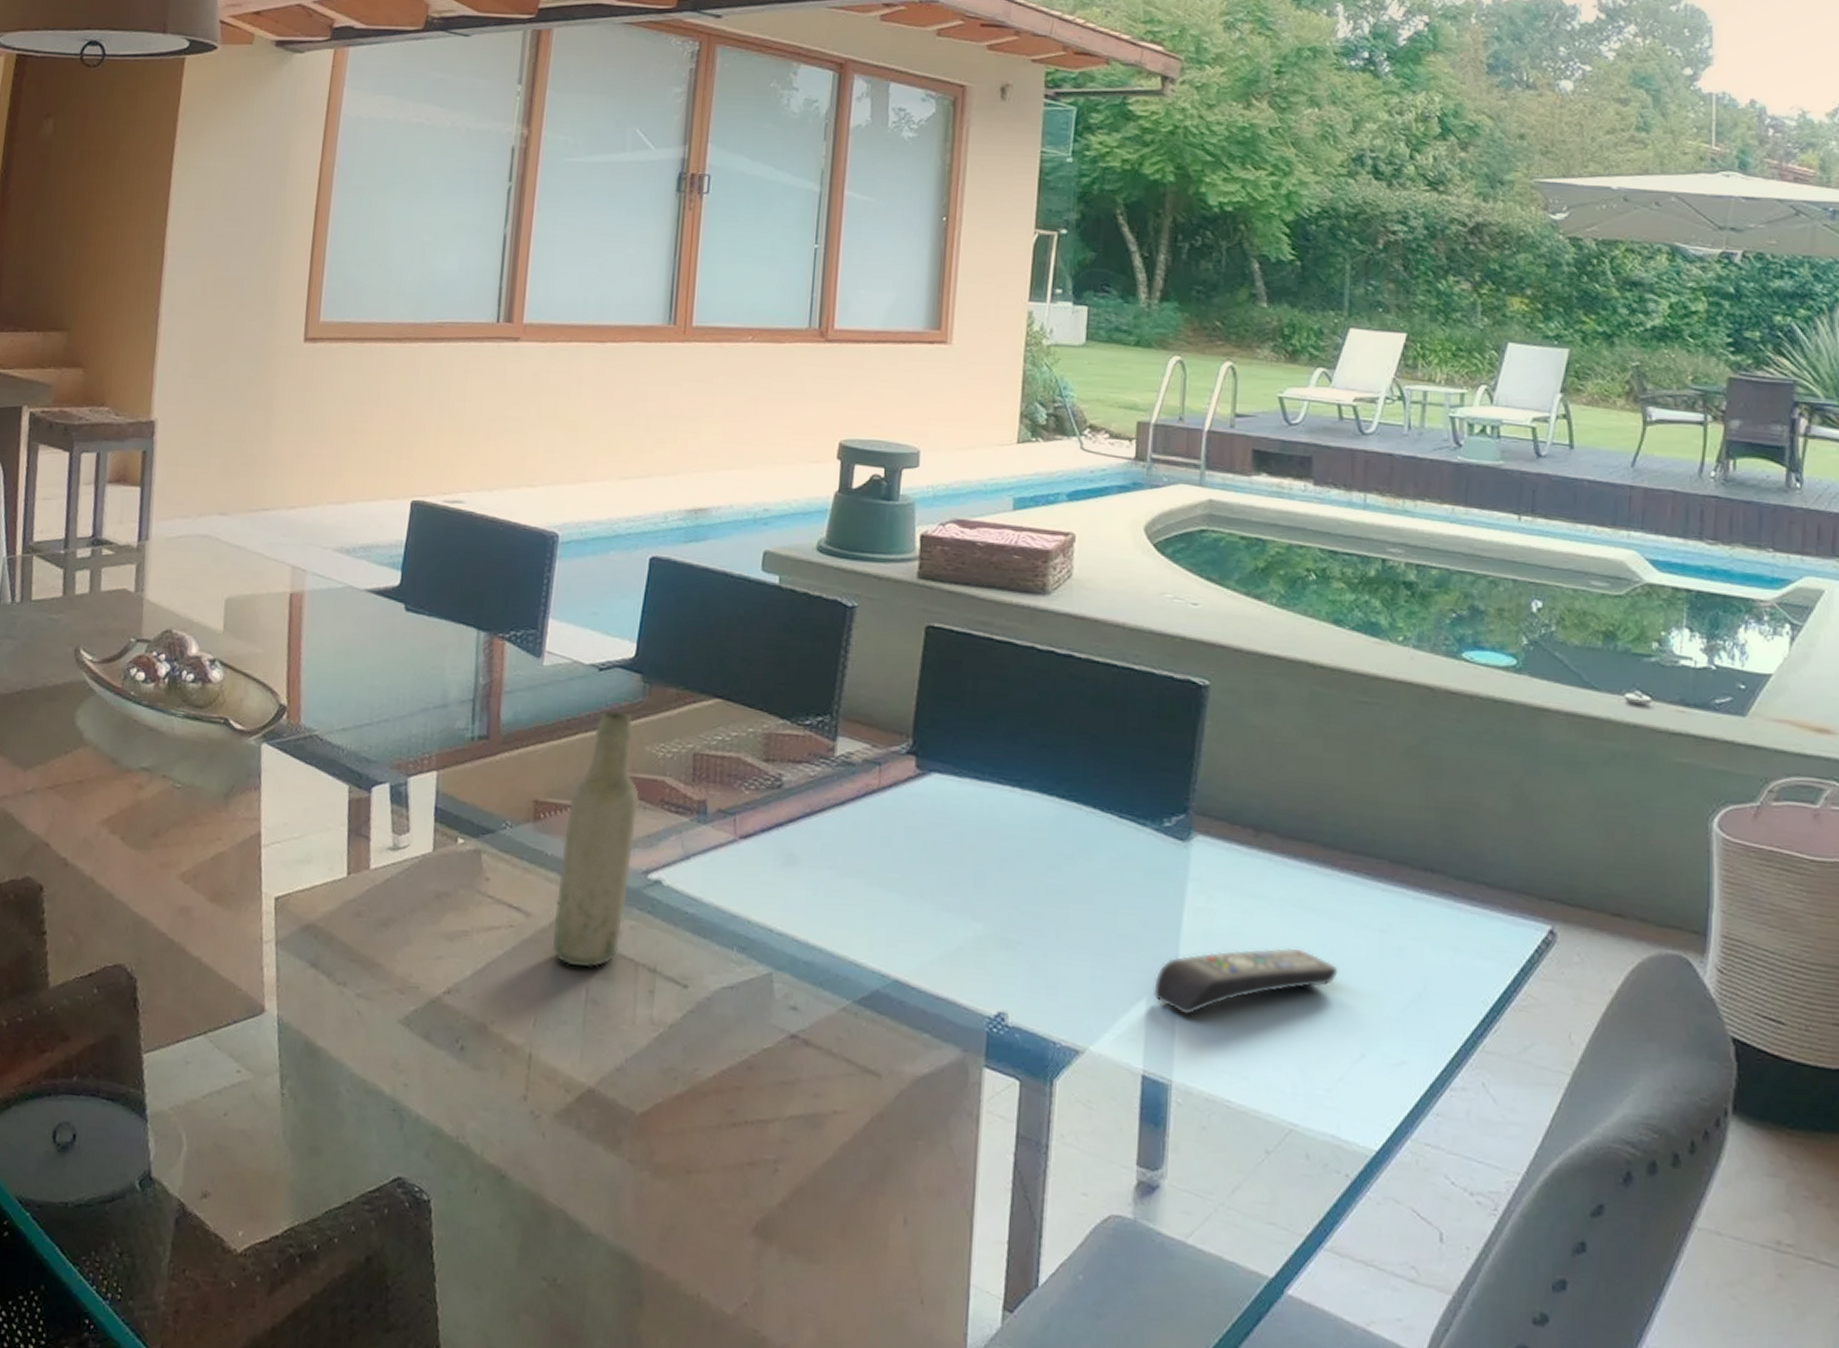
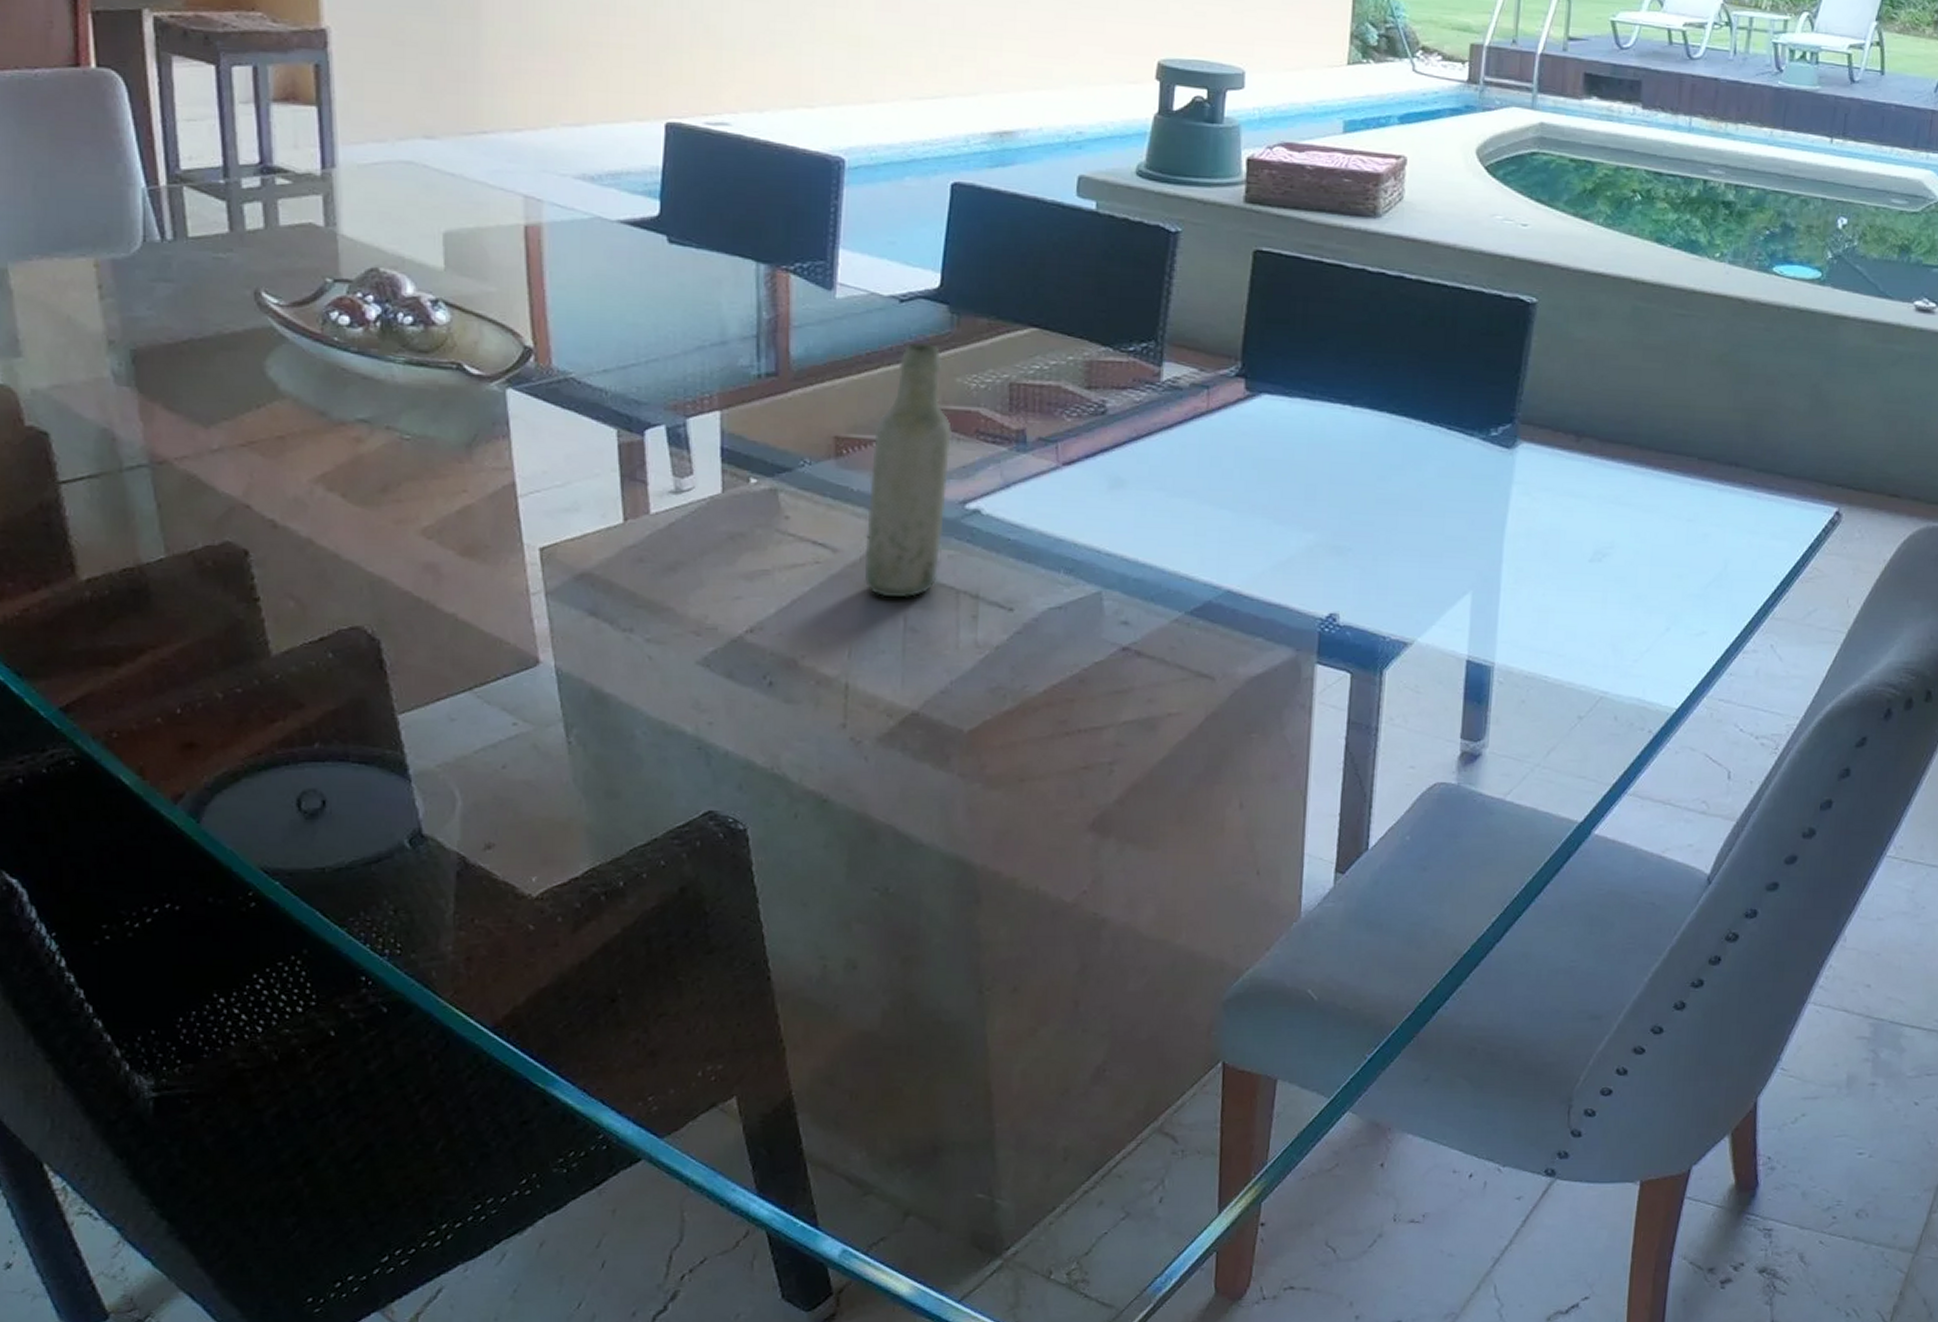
remote control: present [1154,947,1339,1015] -> none [1479,539,1649,605]

